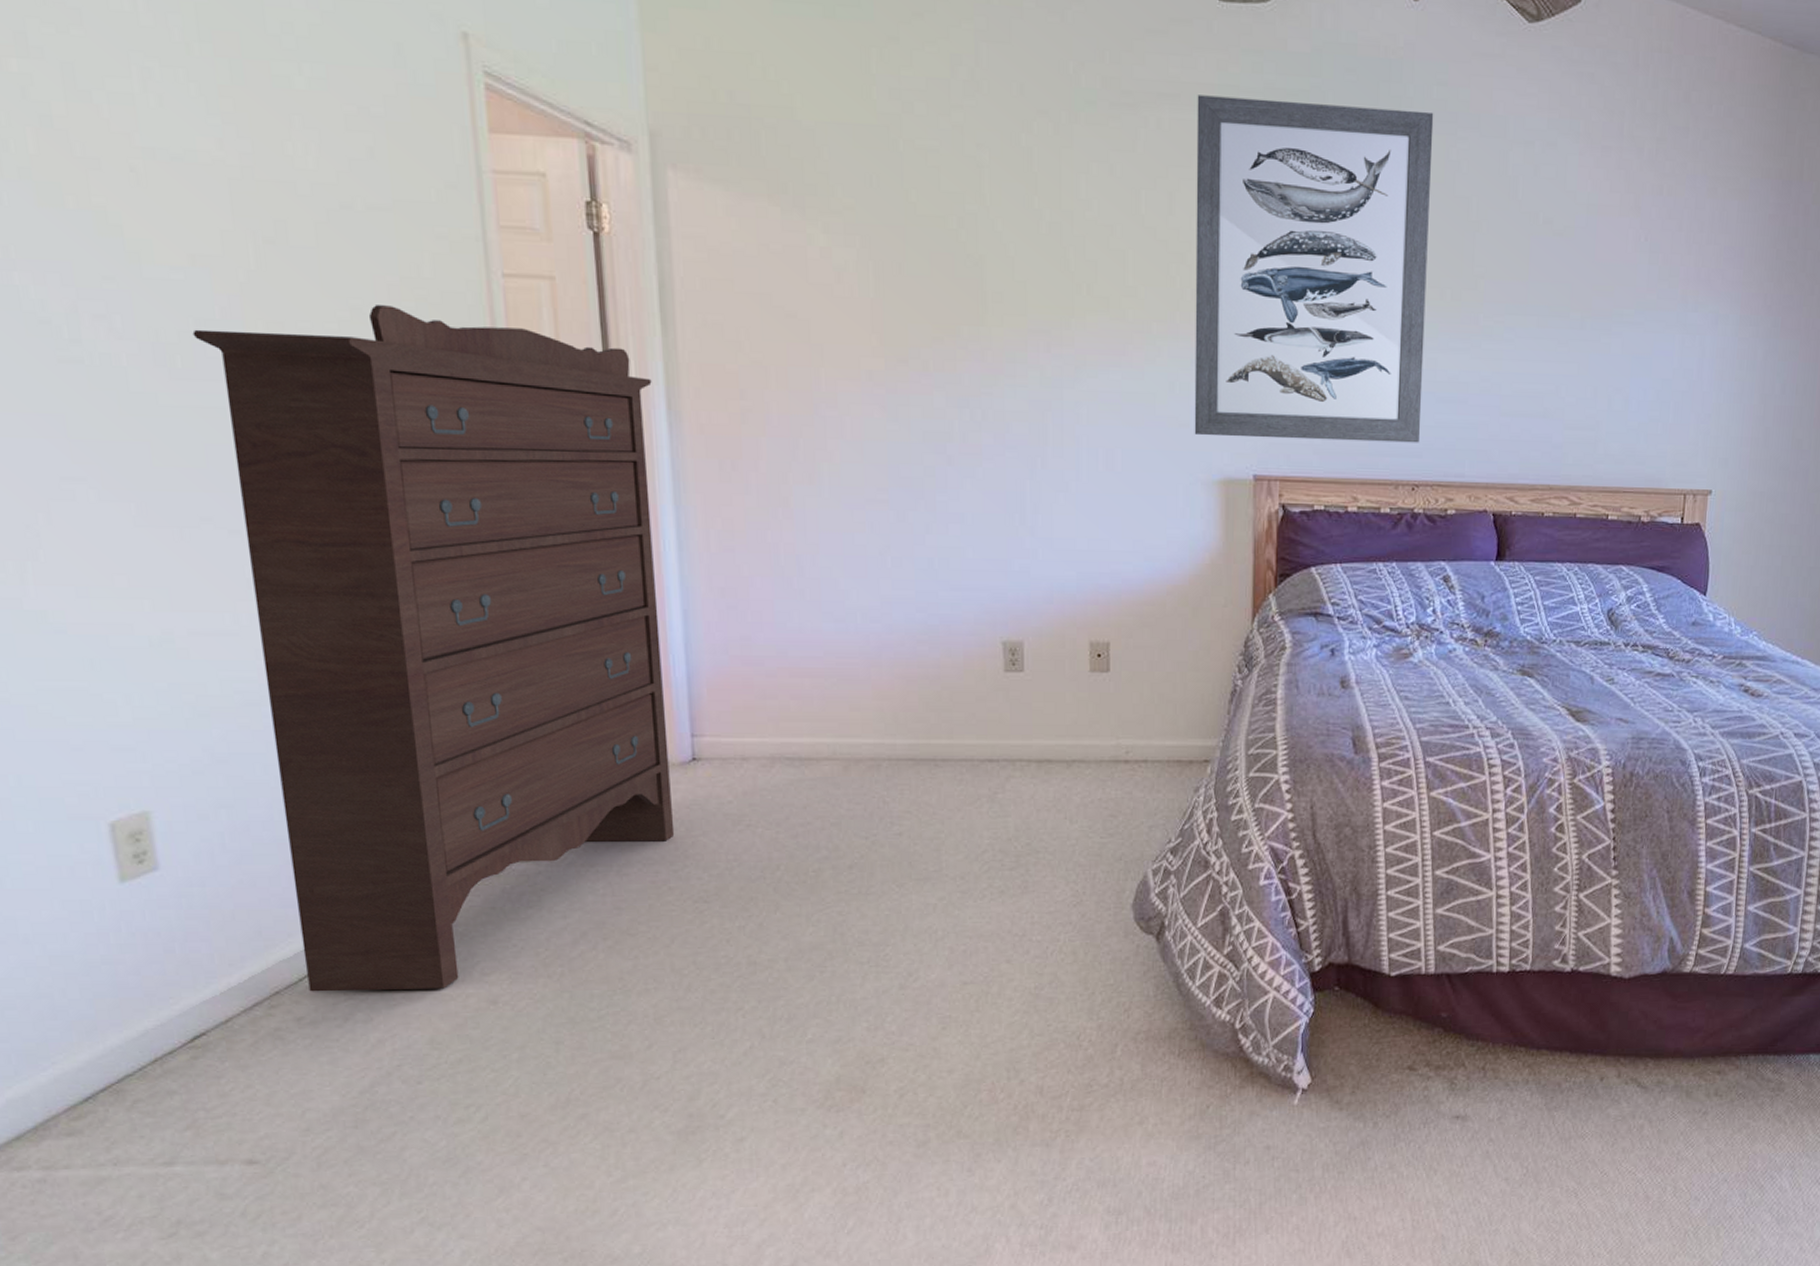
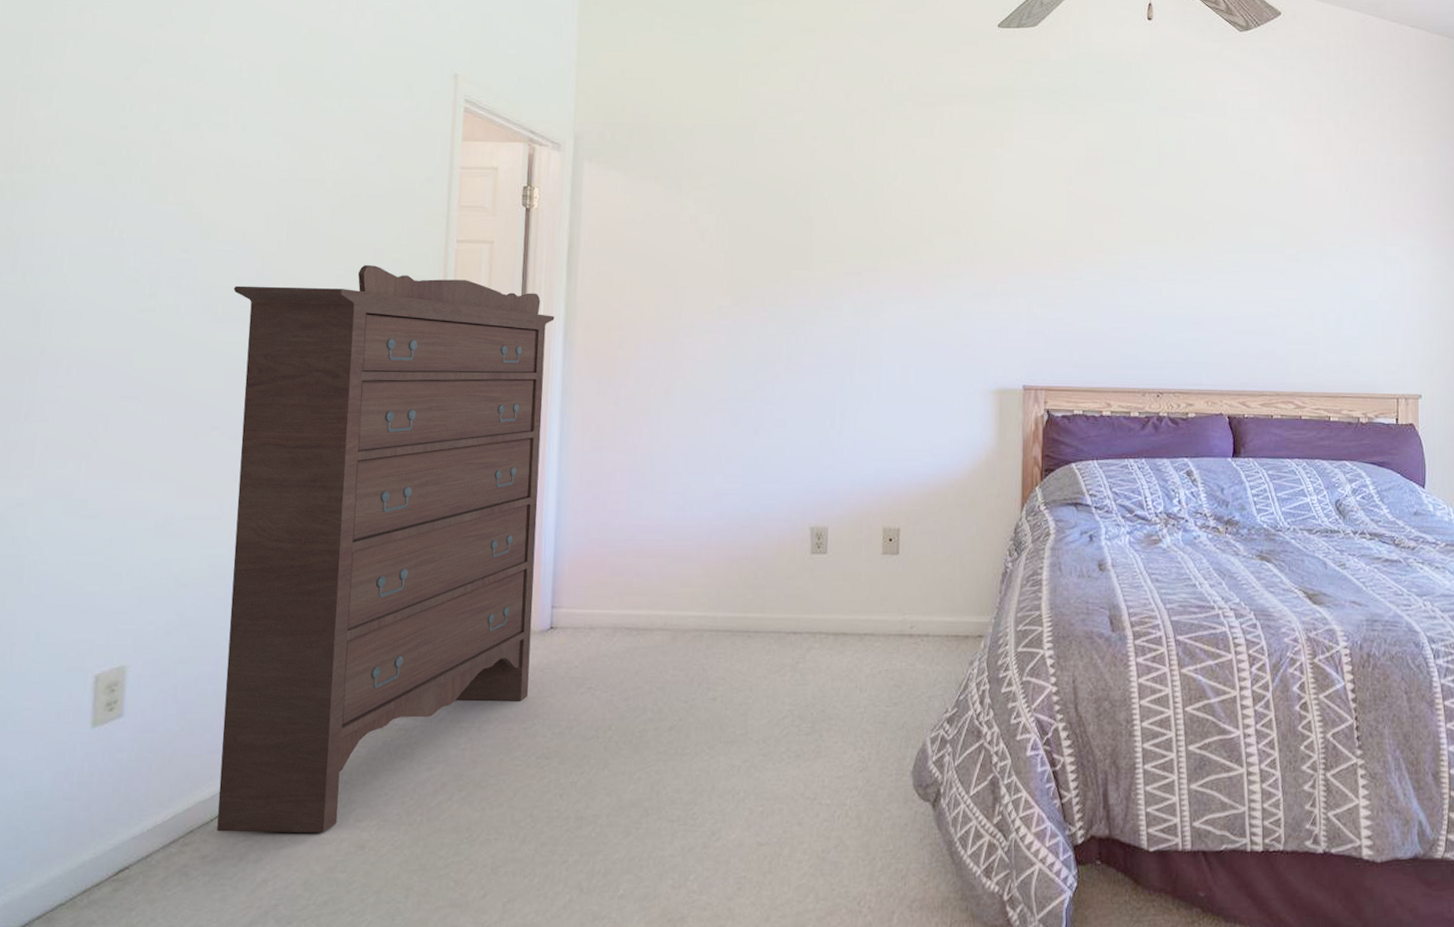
wall art: present [1194,95,1434,443] -> none [974,94,1167,358]

